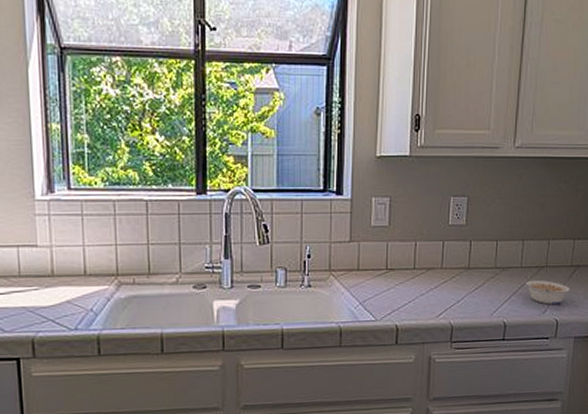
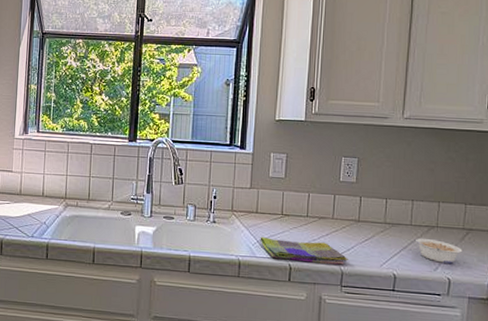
dish towel: none [363,296,458,321] -> present [260,237,348,265]

